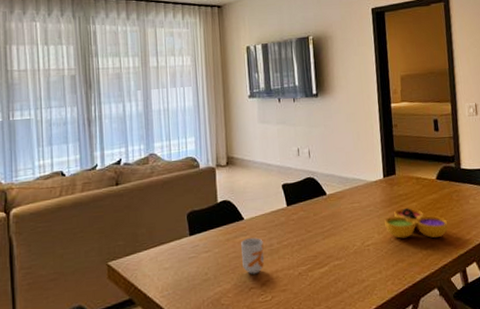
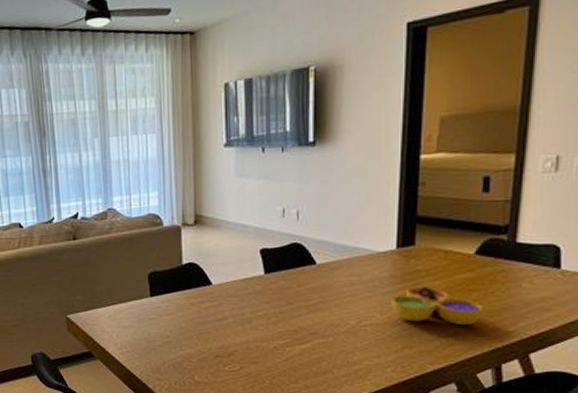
mug: present [241,237,265,274] -> none [208,305,234,342]

